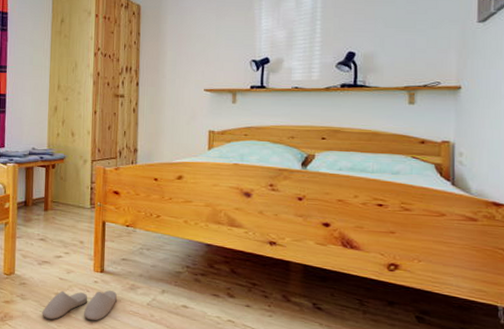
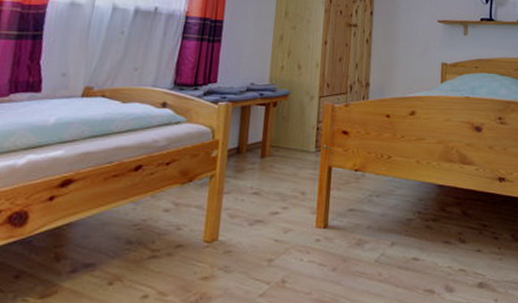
slippers: present [42,290,117,321] -> none [249,249,341,295]

